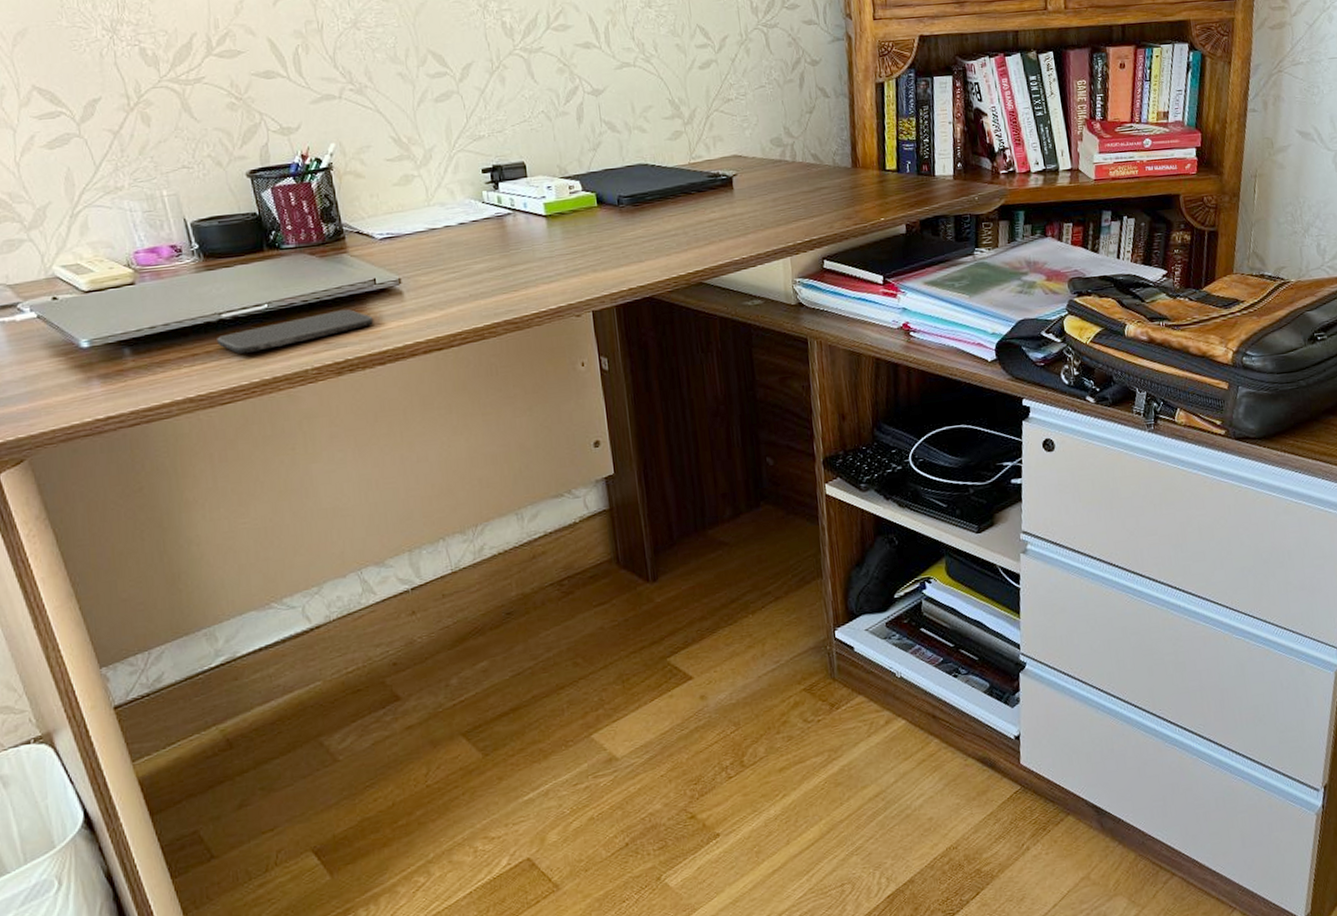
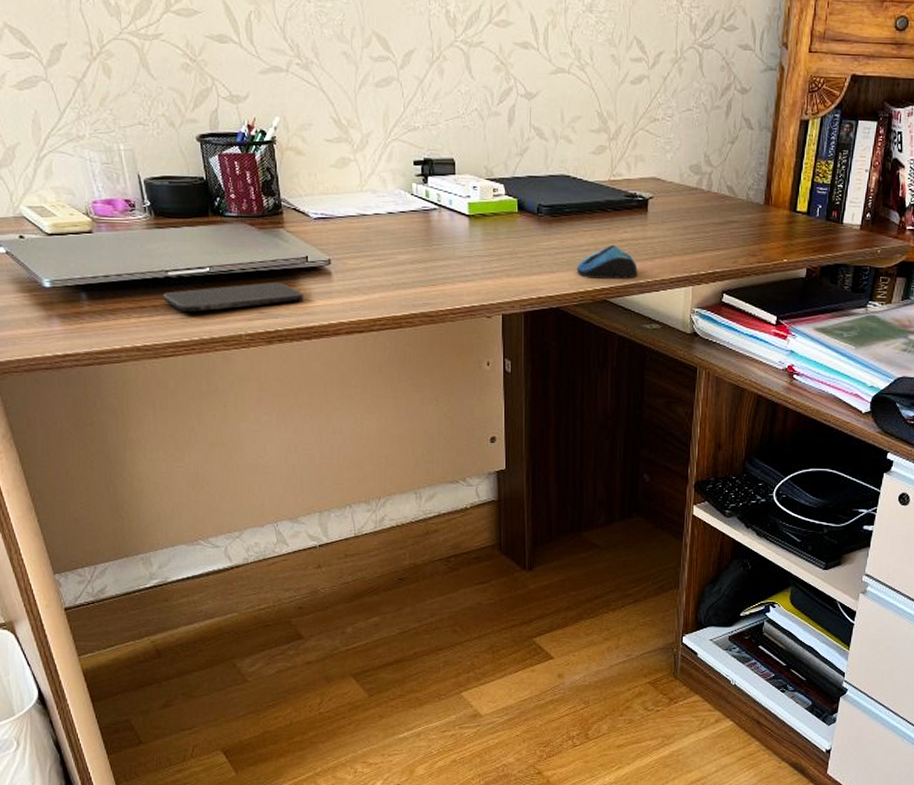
computer mouse: none [666,225,731,263] -> present [576,244,638,279]

